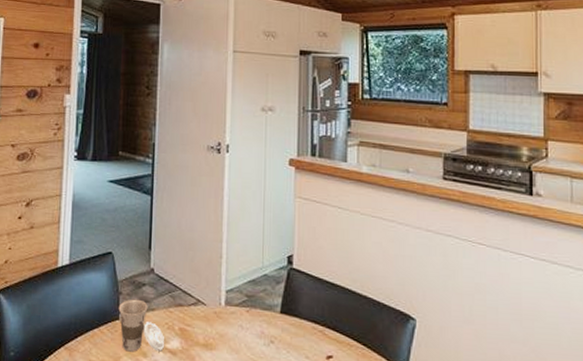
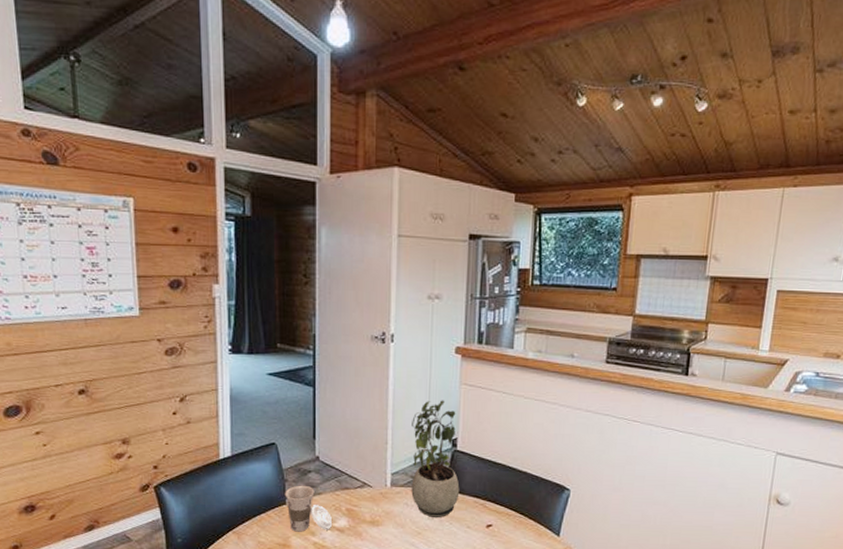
potted plant: none [246,213,297,344] -> present [411,400,460,517]

